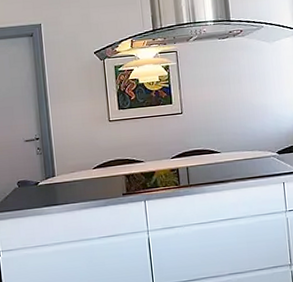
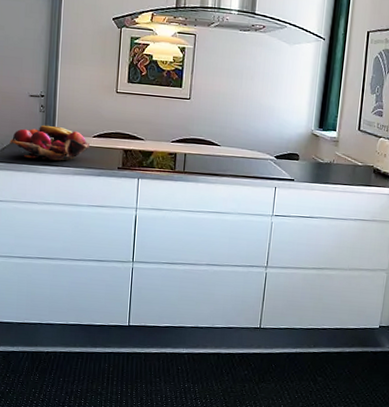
fruit basket: none [11,165,92,202] -> present [9,124,91,161]

